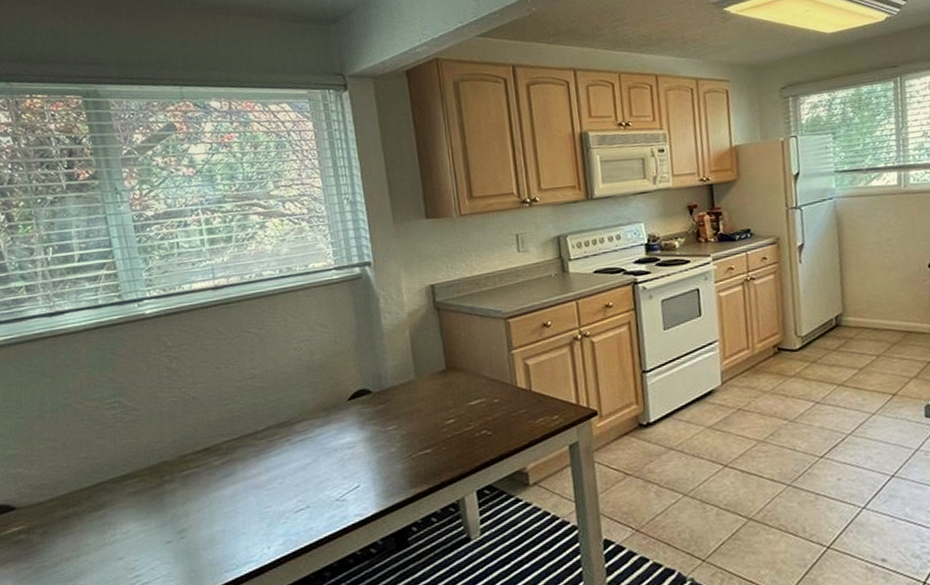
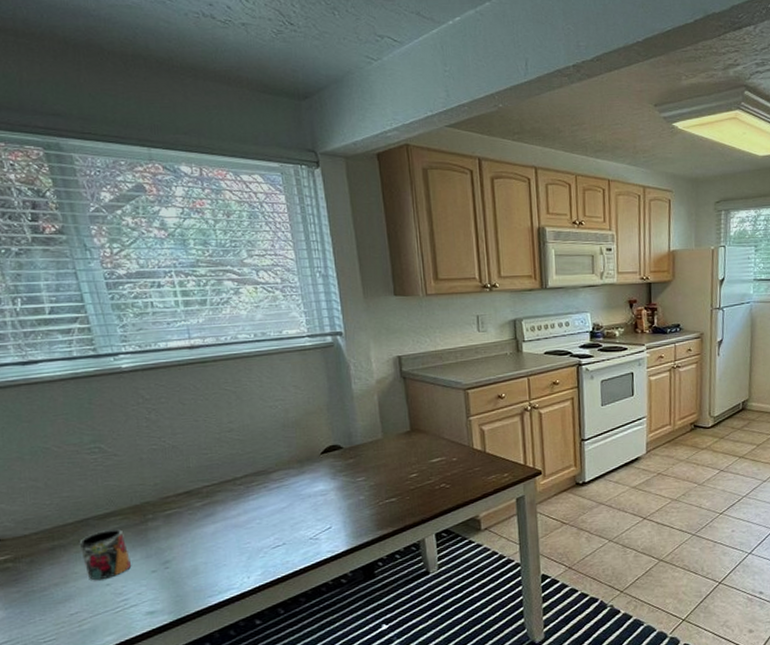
mug: none [93,493,146,553] -> present [79,529,132,580]

